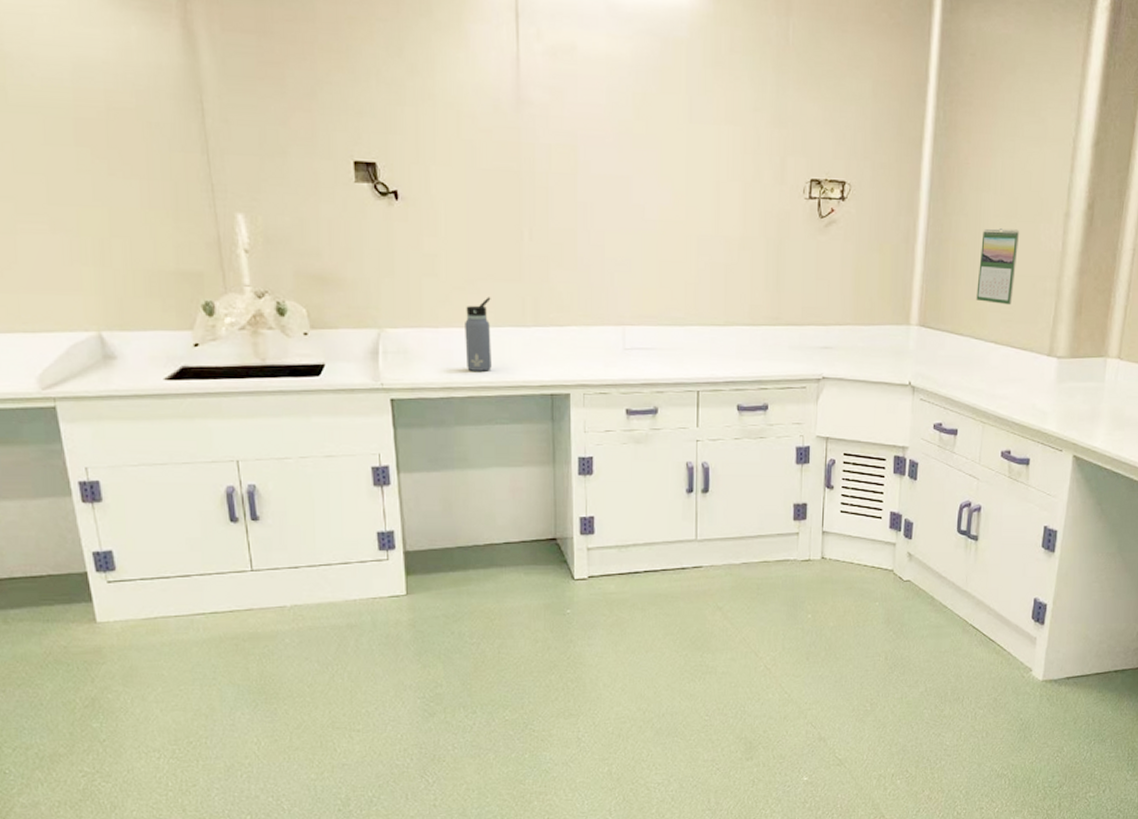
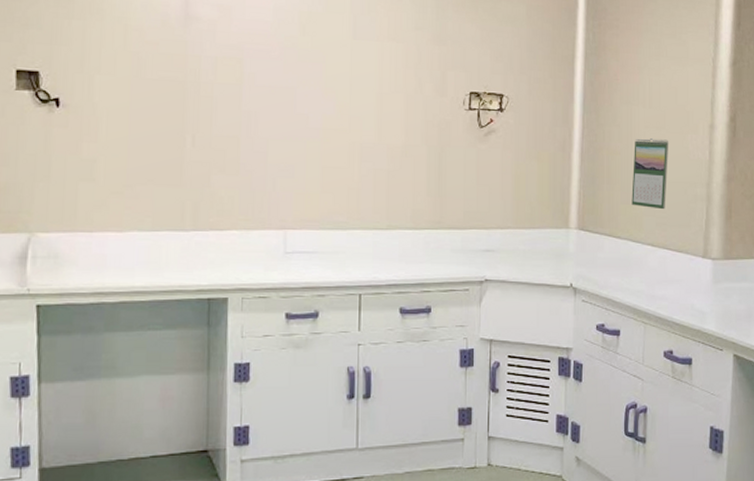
water bottle: present [465,297,492,371] -> none [120,201,150,276]

